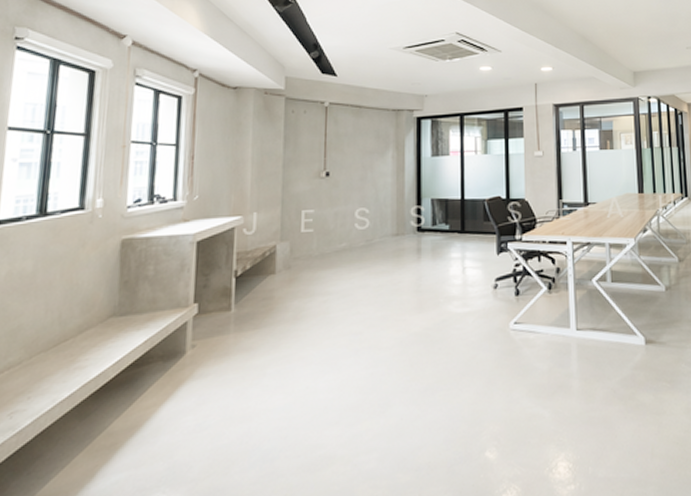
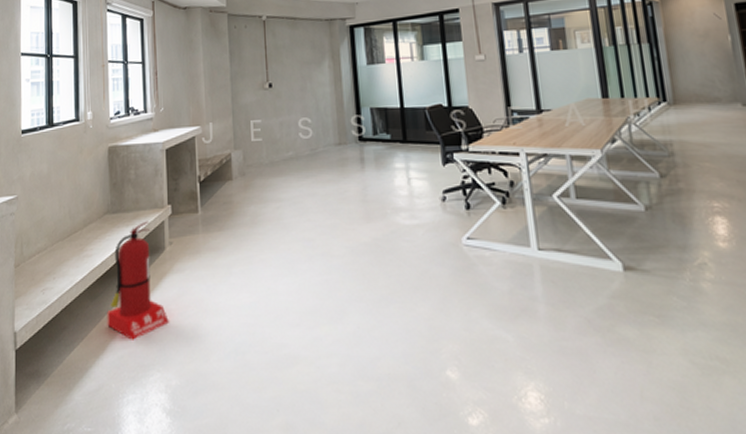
fire extinguisher: none [99,322,183,462] -> present [107,221,169,340]

